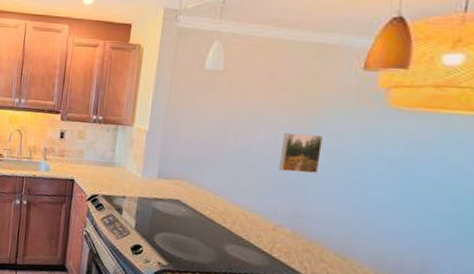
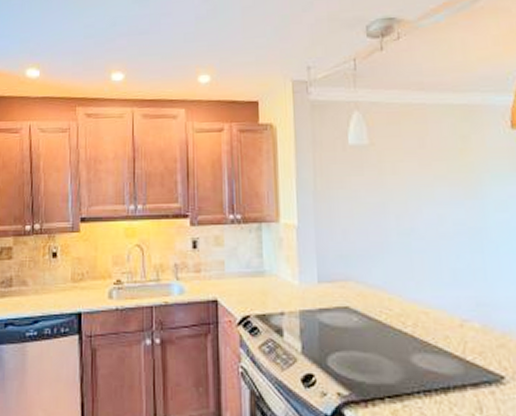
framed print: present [279,132,323,174] -> none [447,206,493,252]

